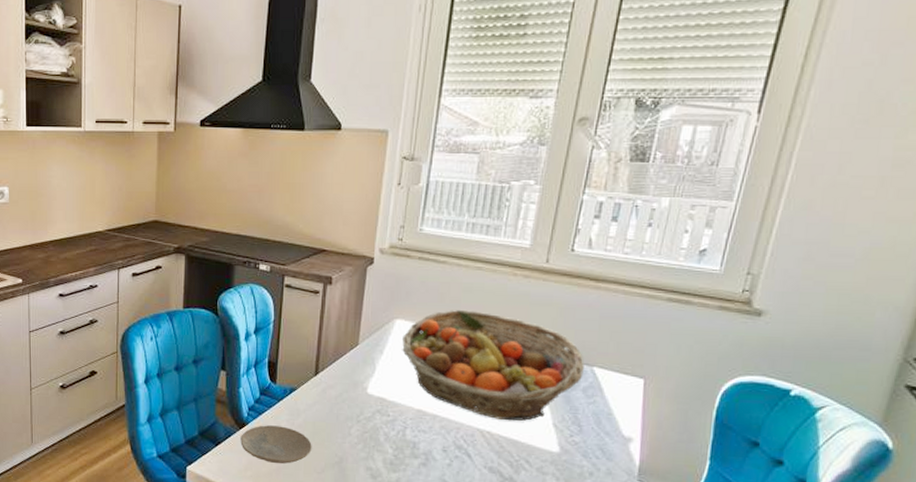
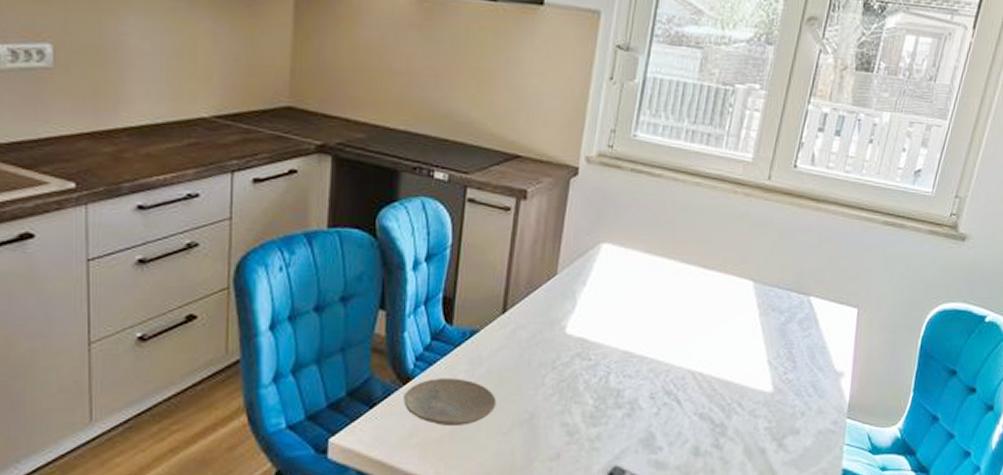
fruit basket: present [402,310,584,421] -> none [608,232,802,360]

